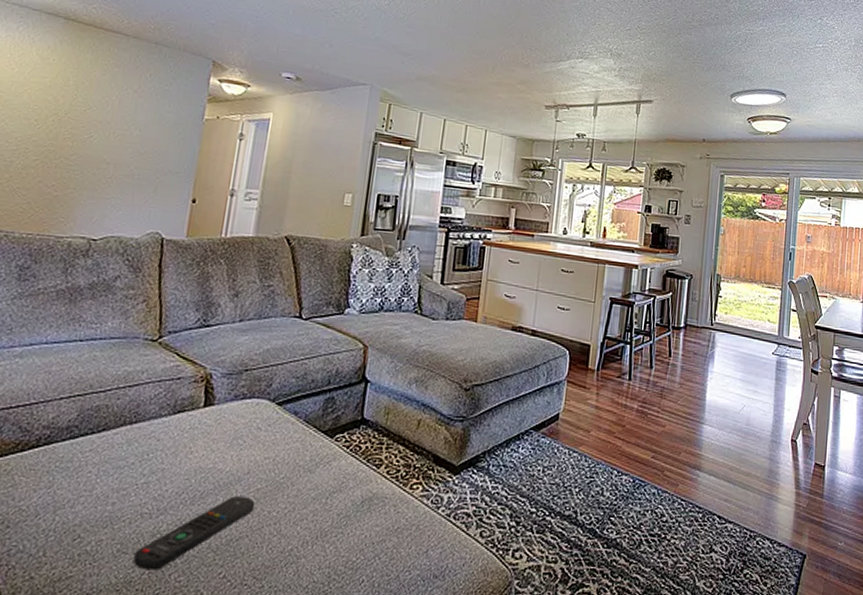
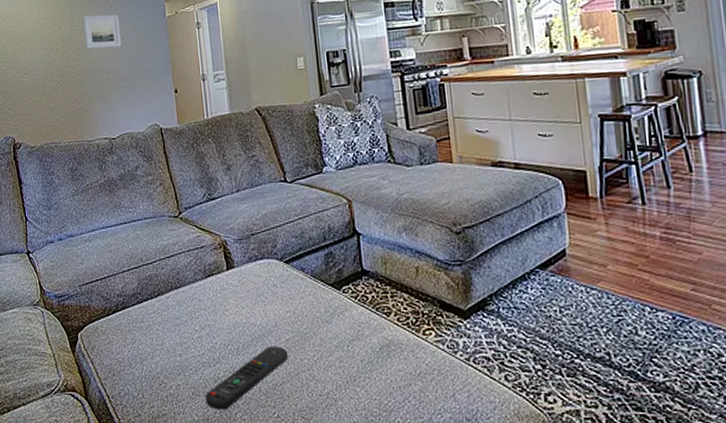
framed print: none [86,94,142,139] -> present [82,14,121,49]

